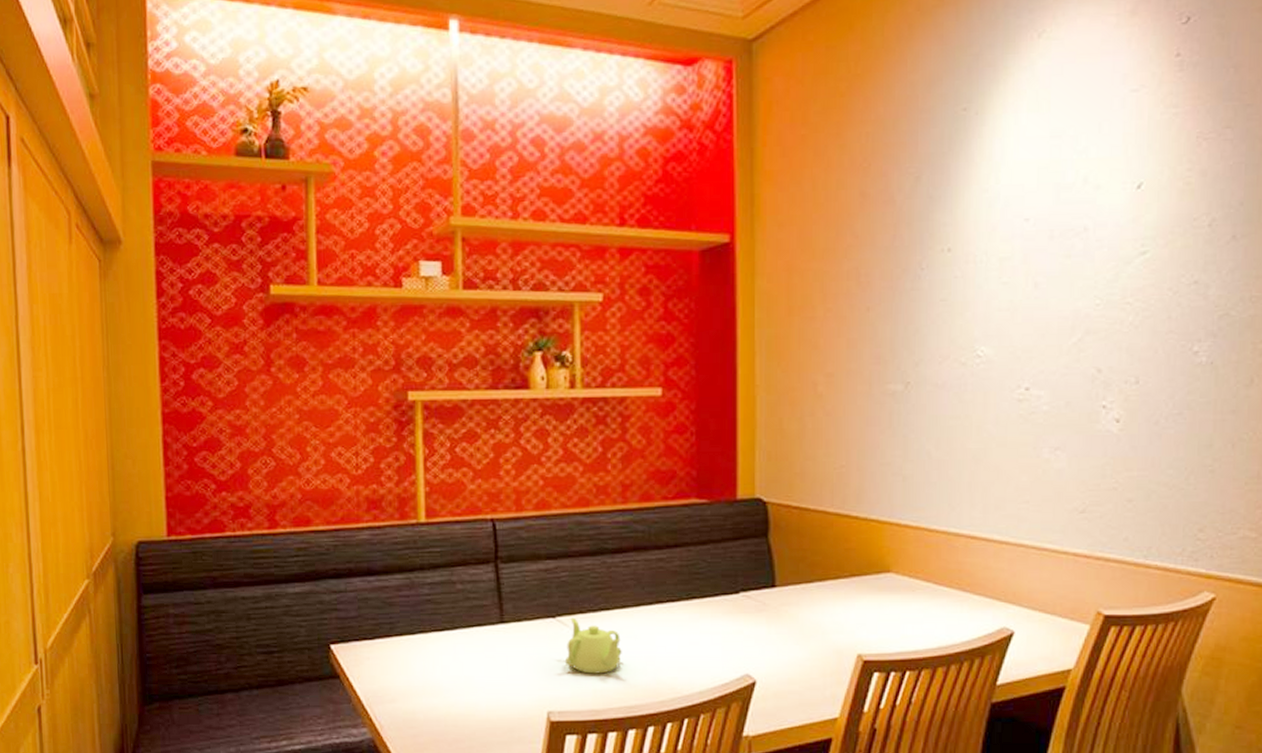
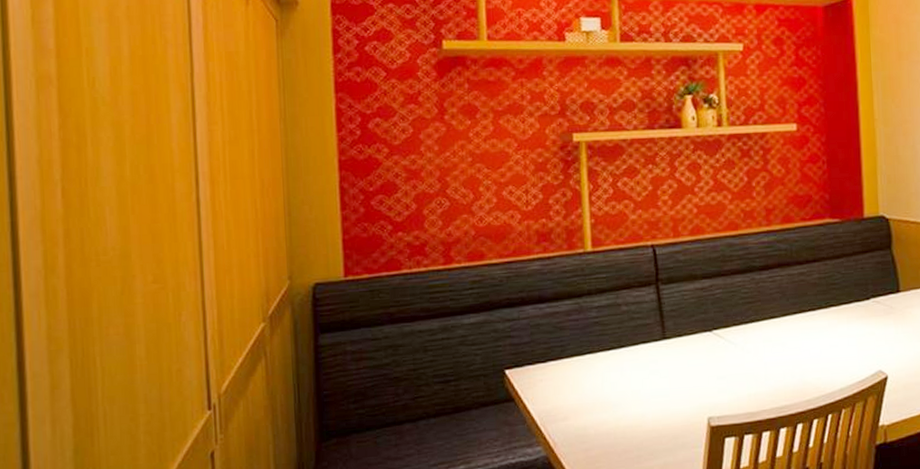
teapot: present [564,617,622,674] -> none [721,330,772,380]

